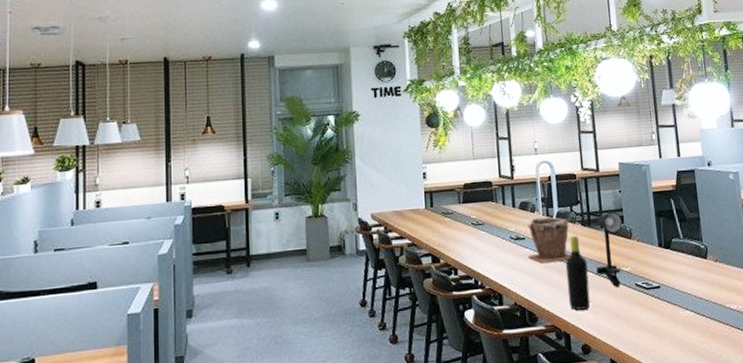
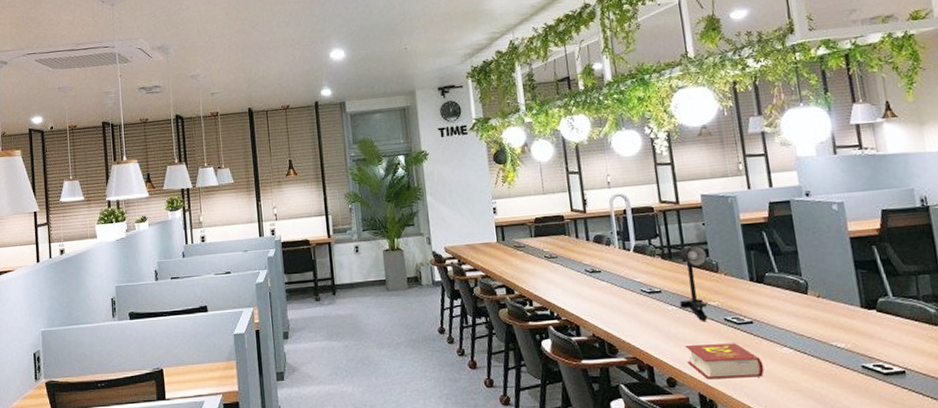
plant pot: present [528,216,571,263] -> none [603,249,651,296]
bottle: present [565,236,591,310] -> none [645,269,675,344]
book: none [599,307,669,345] -> present [685,343,765,380]

